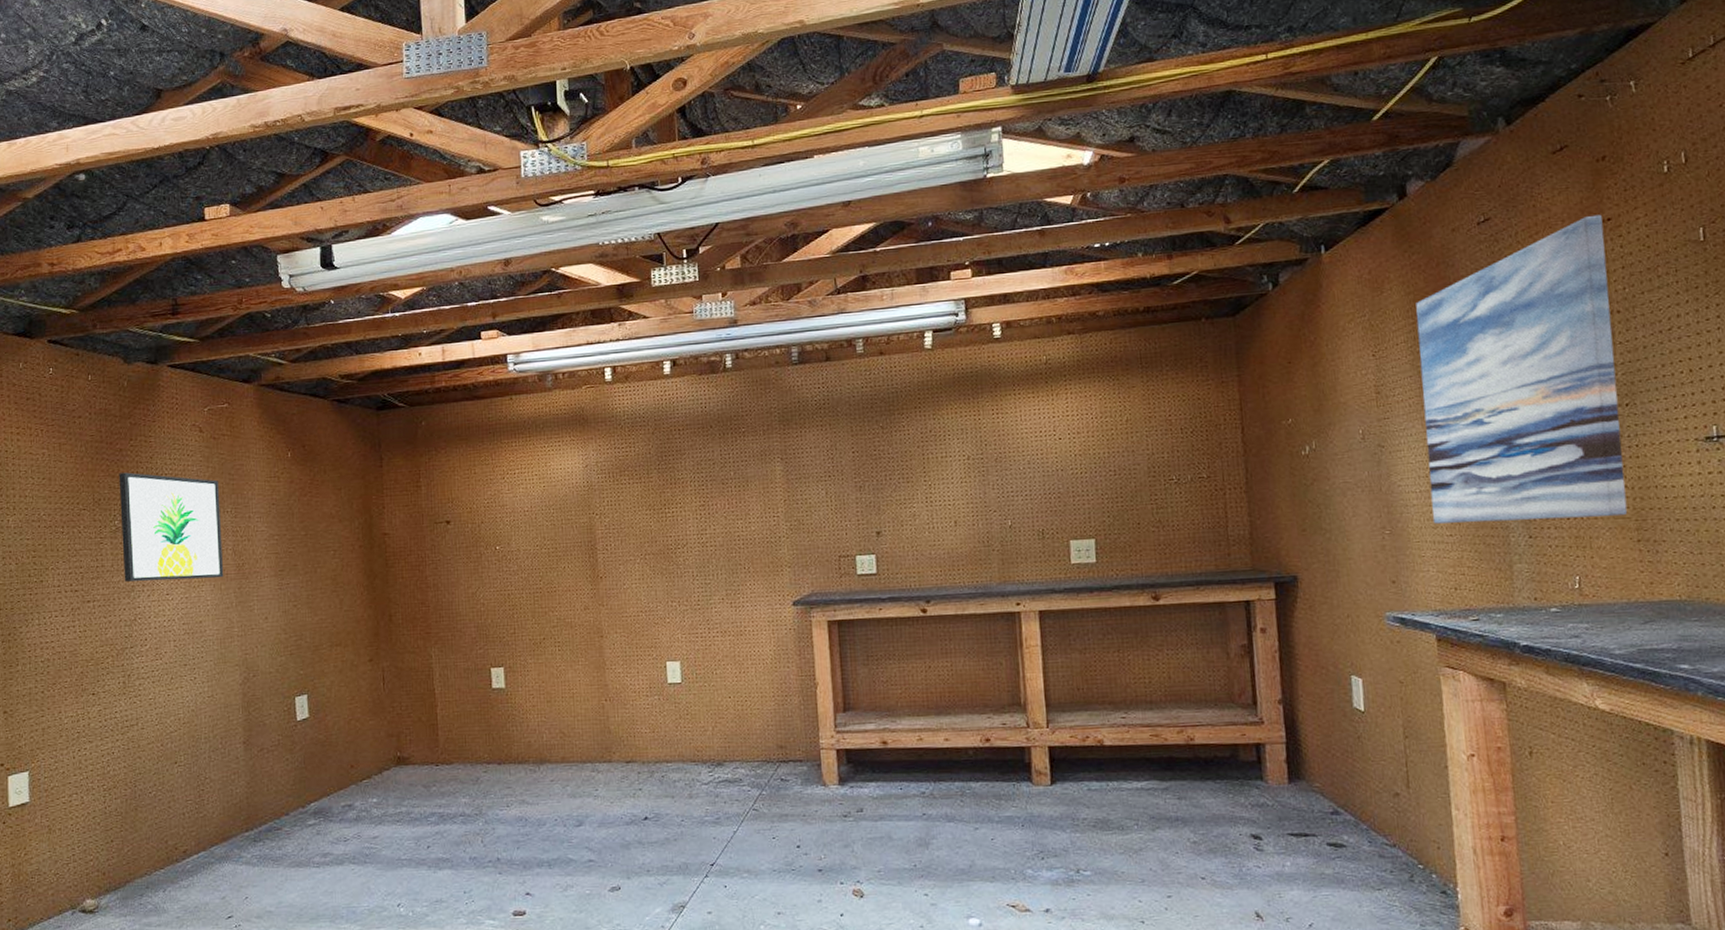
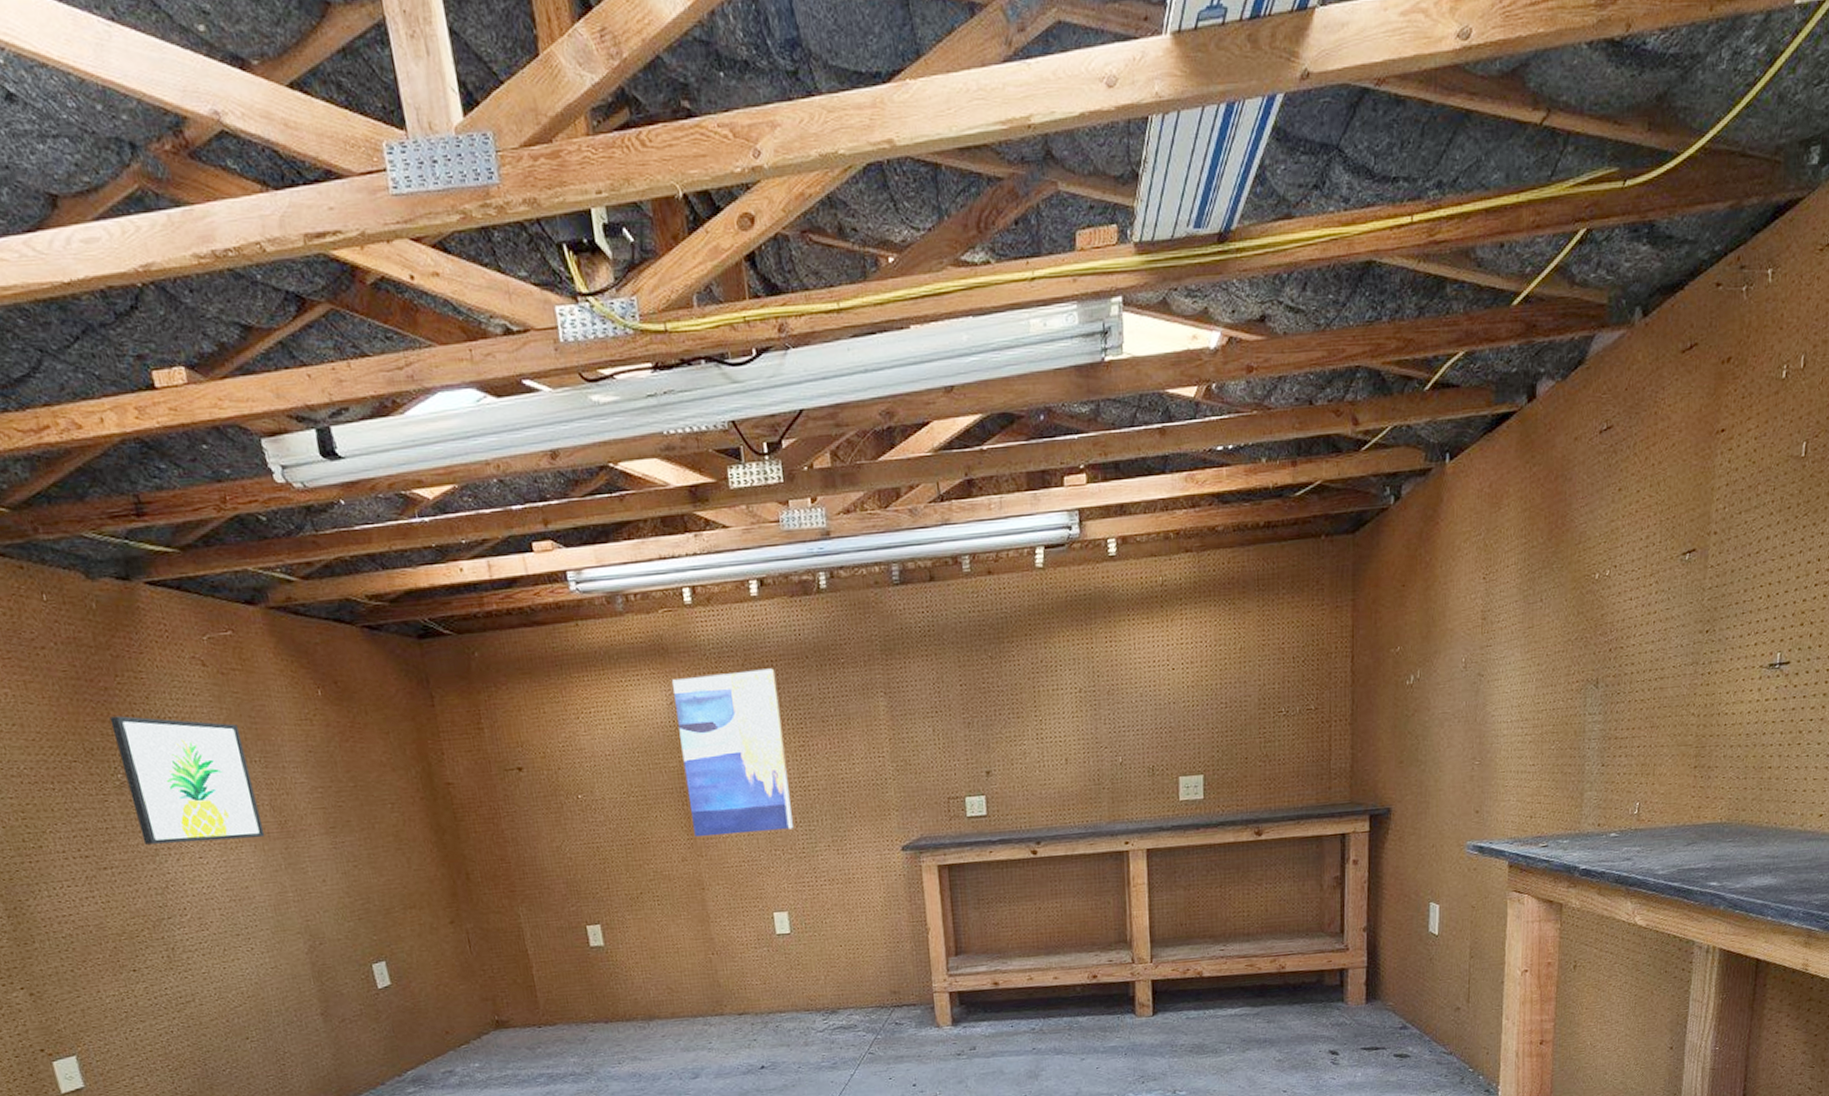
wall art: none [589,436,690,588] -> present [672,668,793,838]
wall art: present [1416,214,1628,524] -> none [1519,425,1717,754]

